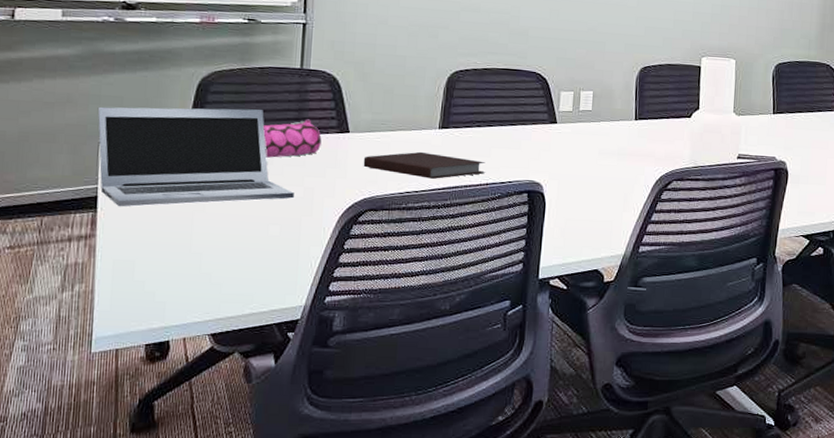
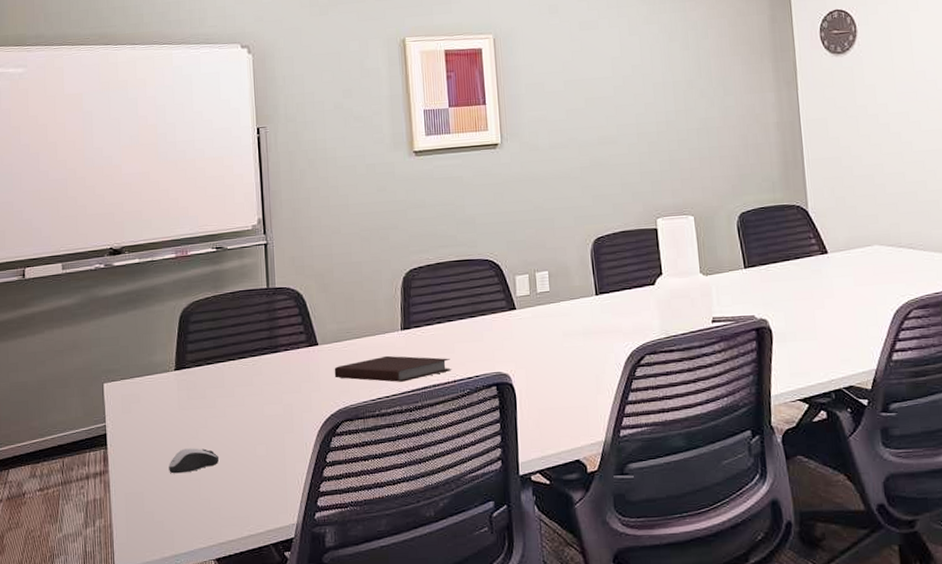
laptop: present [97,106,294,207] -> none [98,333,275,442]
computer mouse: none [167,220,226,245] -> present [169,448,219,474]
pencil case: present [263,119,322,158] -> none [241,336,294,379]

